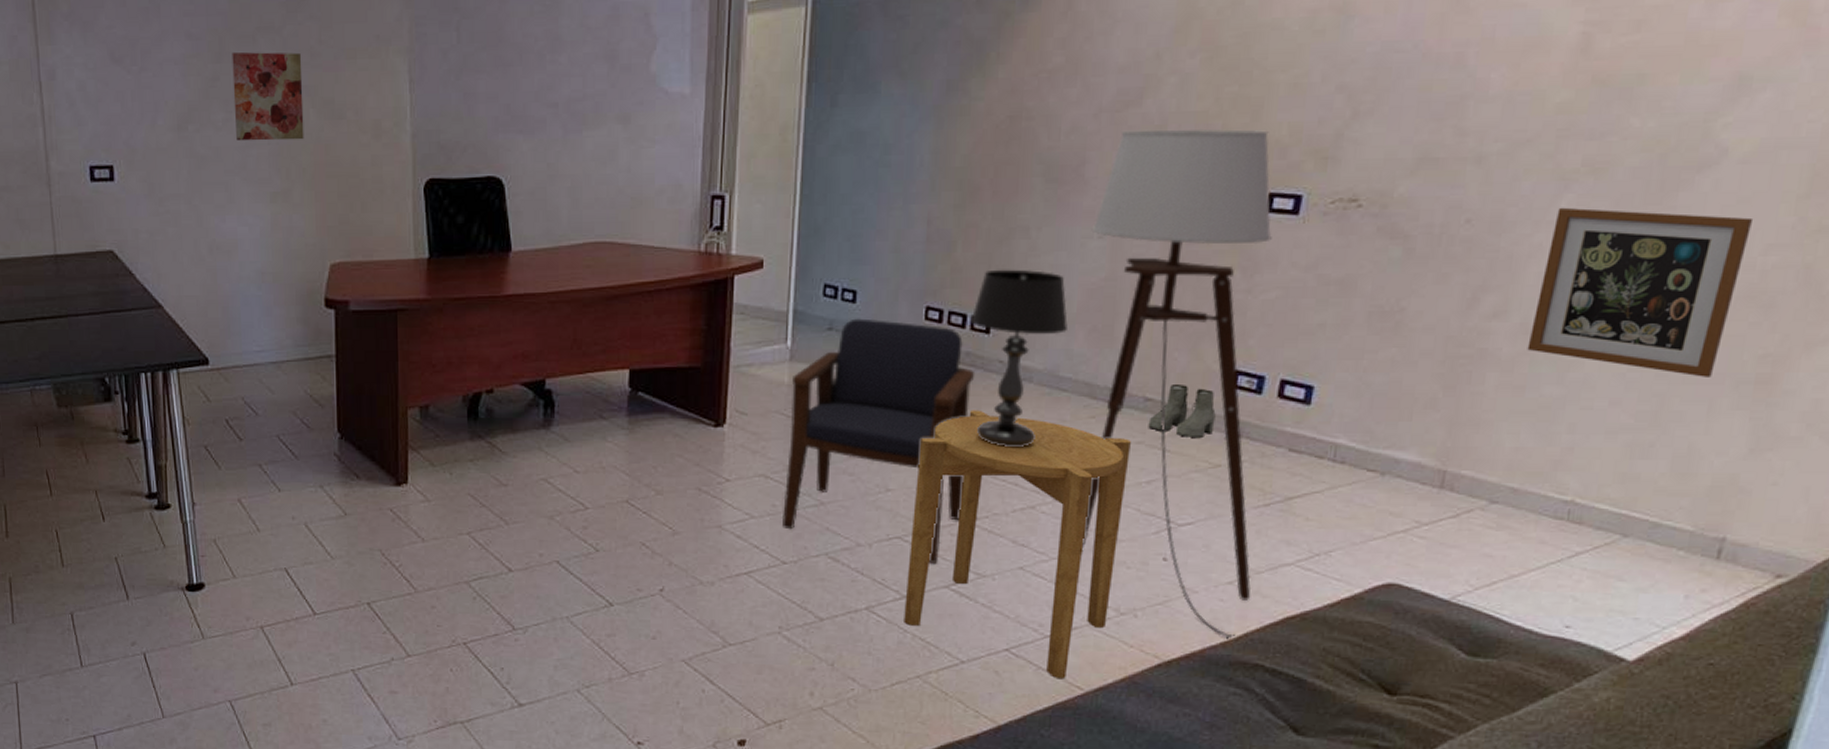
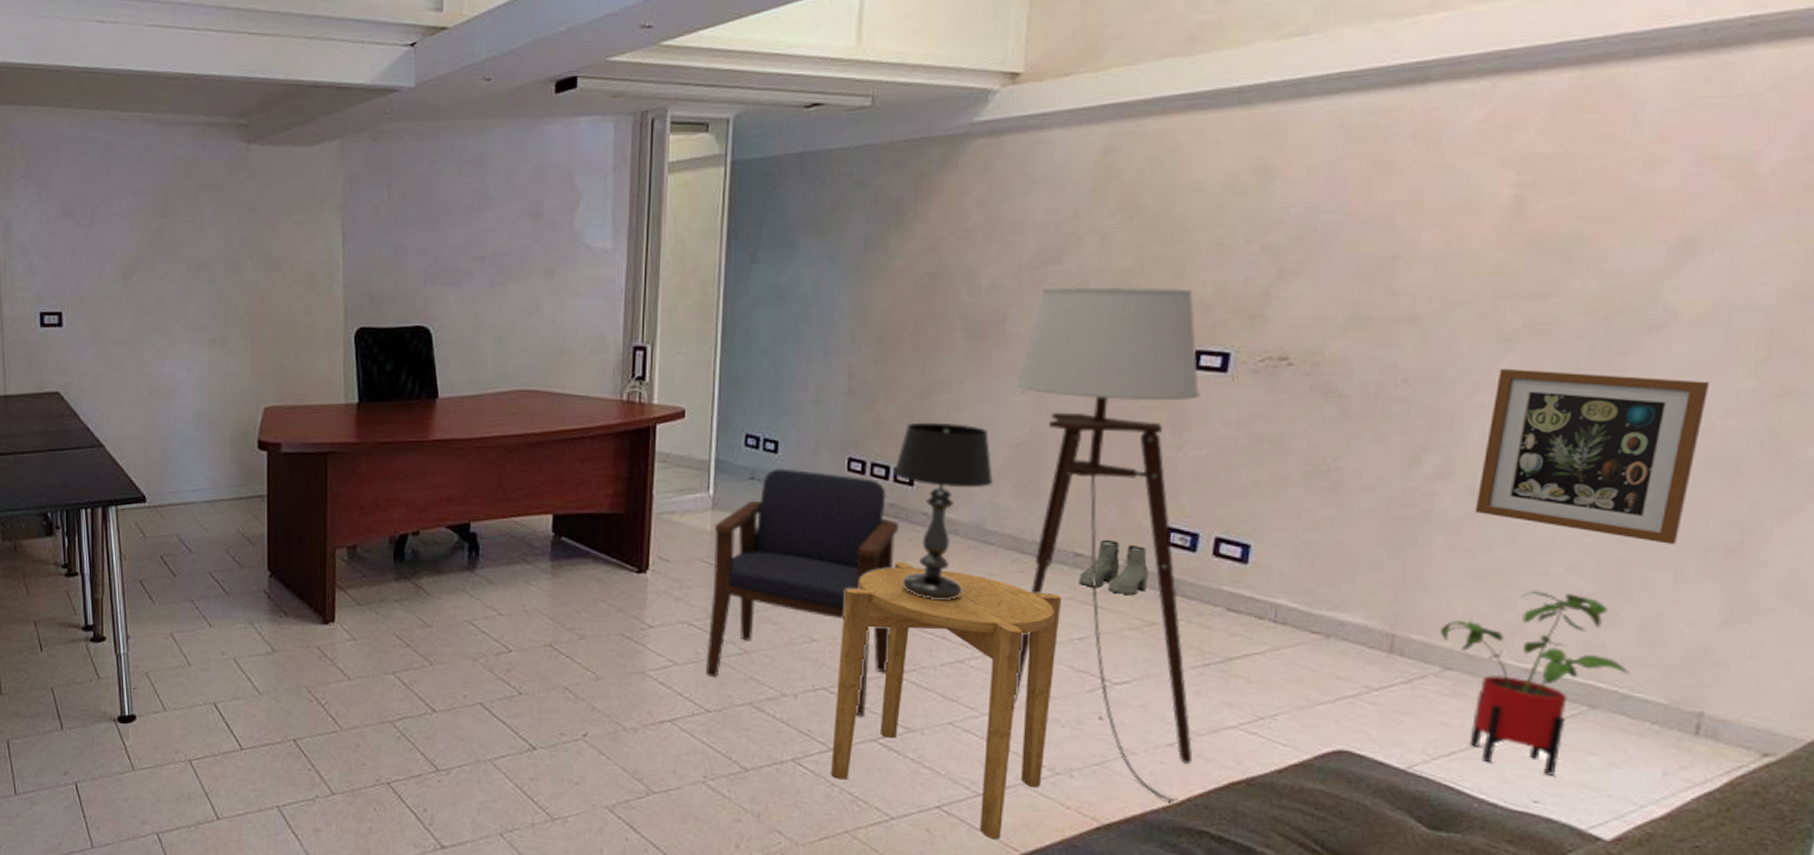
wall art: present [232,51,304,141] -> none [175,207,242,291]
house plant: none [1489,424,1662,602] -> present [1441,589,1631,776]

